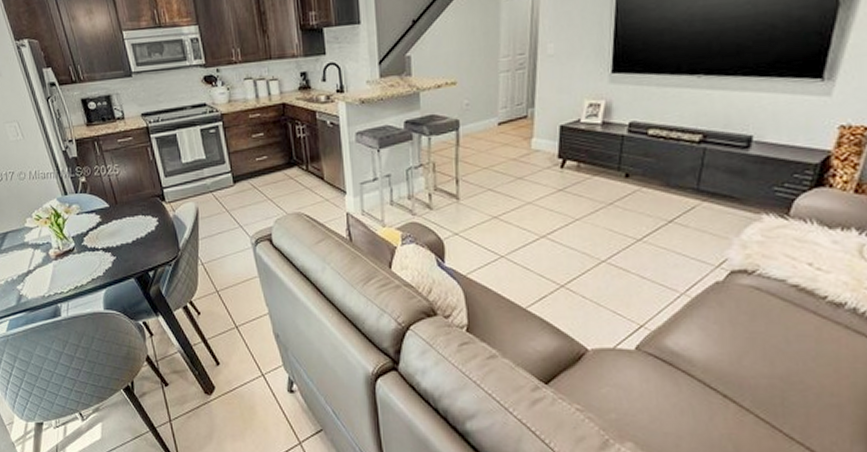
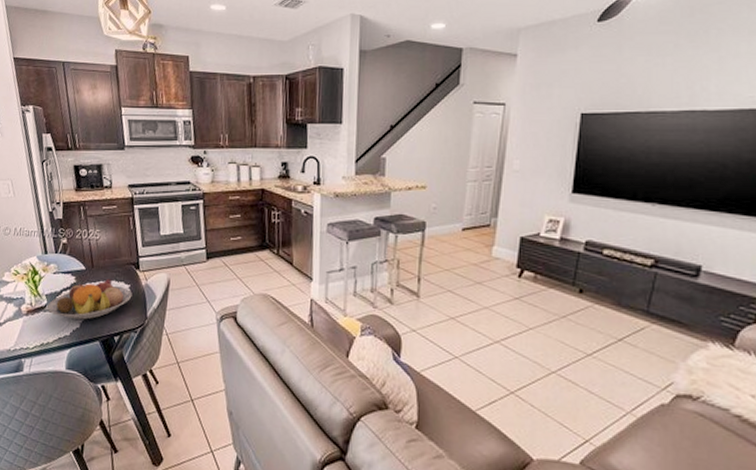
fruit bowl: none [76,214,161,258] -> present [47,279,132,320]

